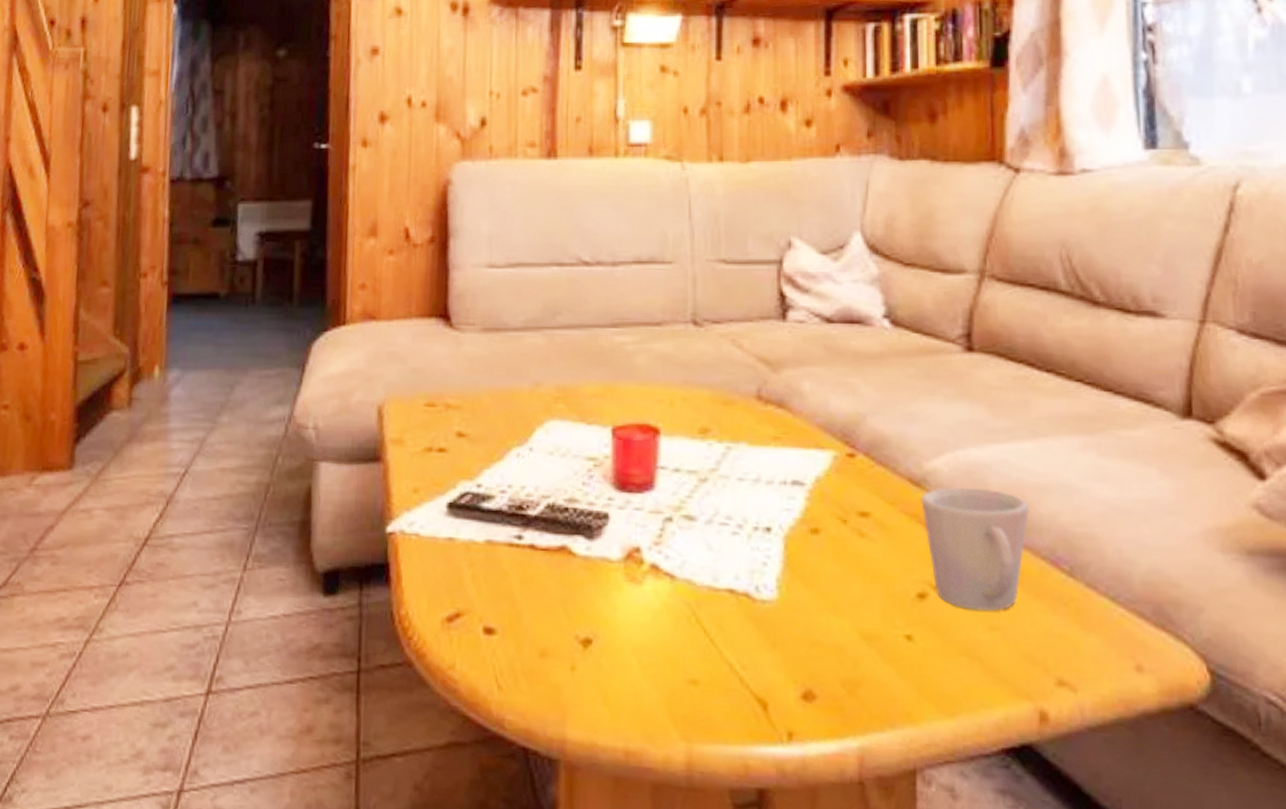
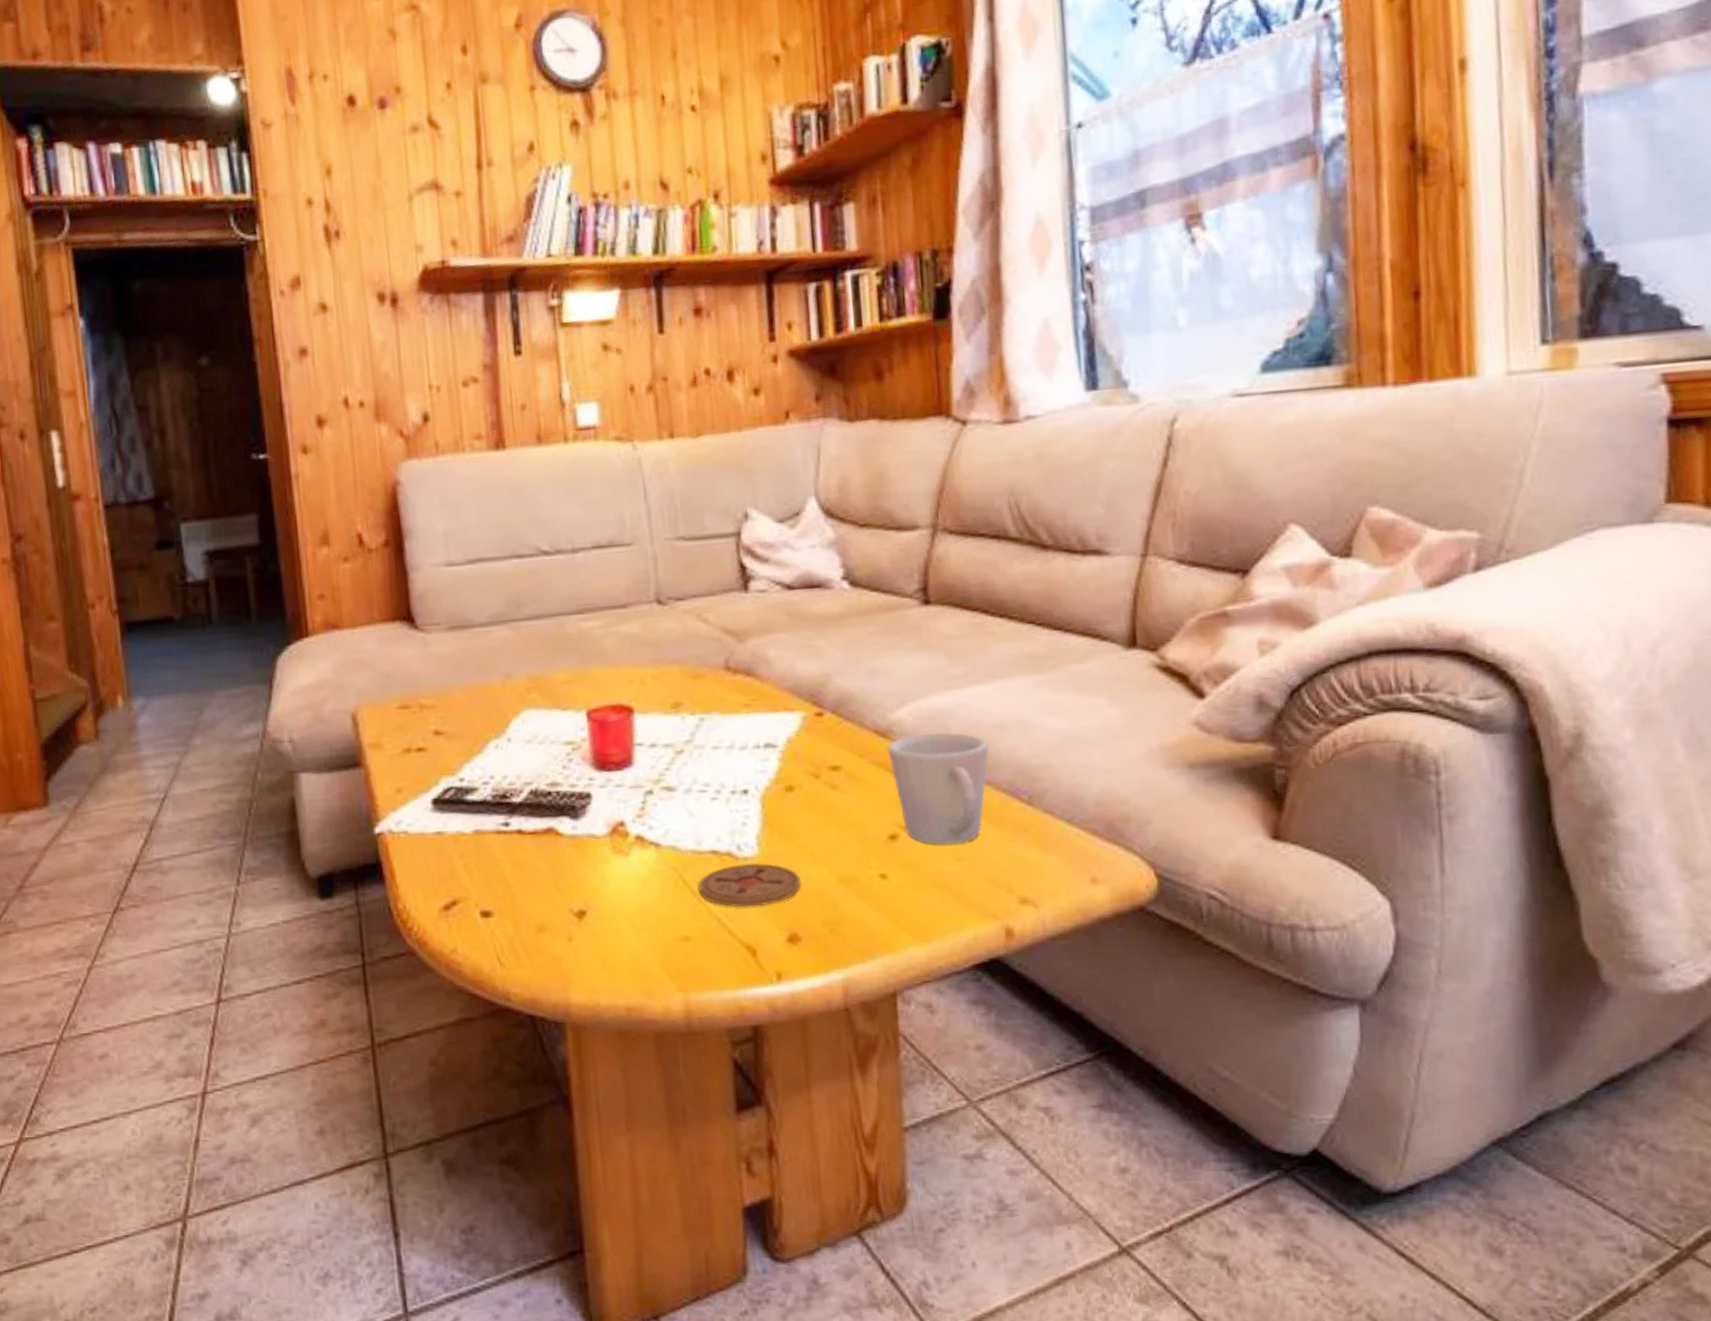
coaster: none [711,606,821,656] -> present [698,862,801,908]

